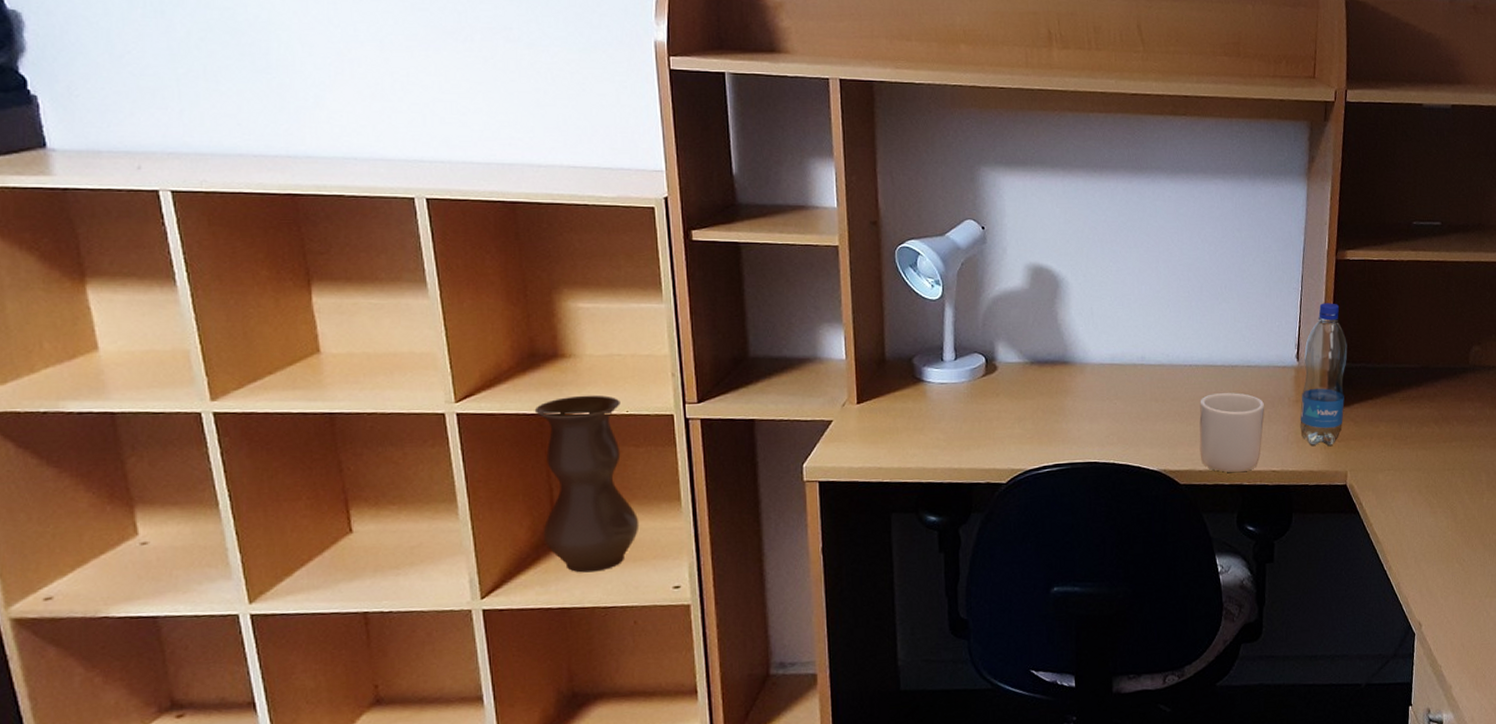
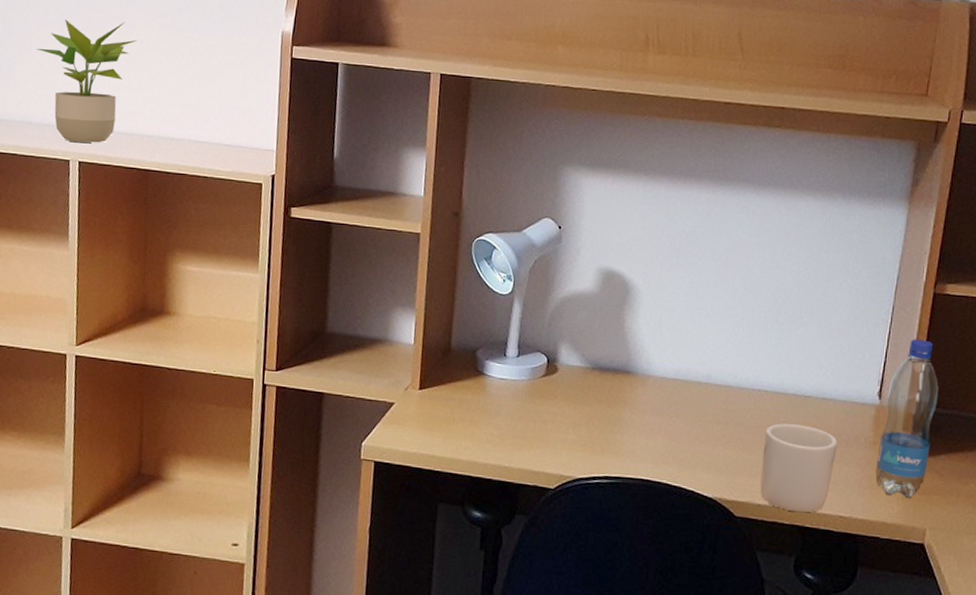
potted plant: none [350,37,480,176] -> present [36,19,137,143]
vase: present [534,395,640,573] -> none [129,351,211,519]

